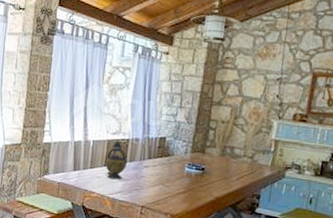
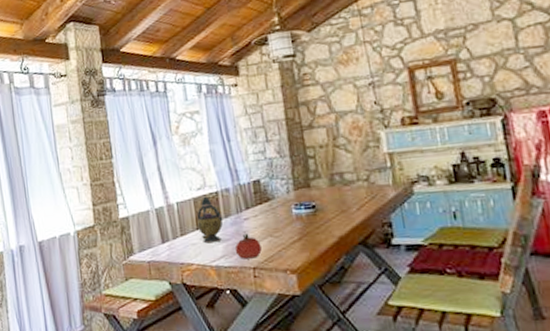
fruit: none [130,177,153,199] -> present [235,232,262,259]

